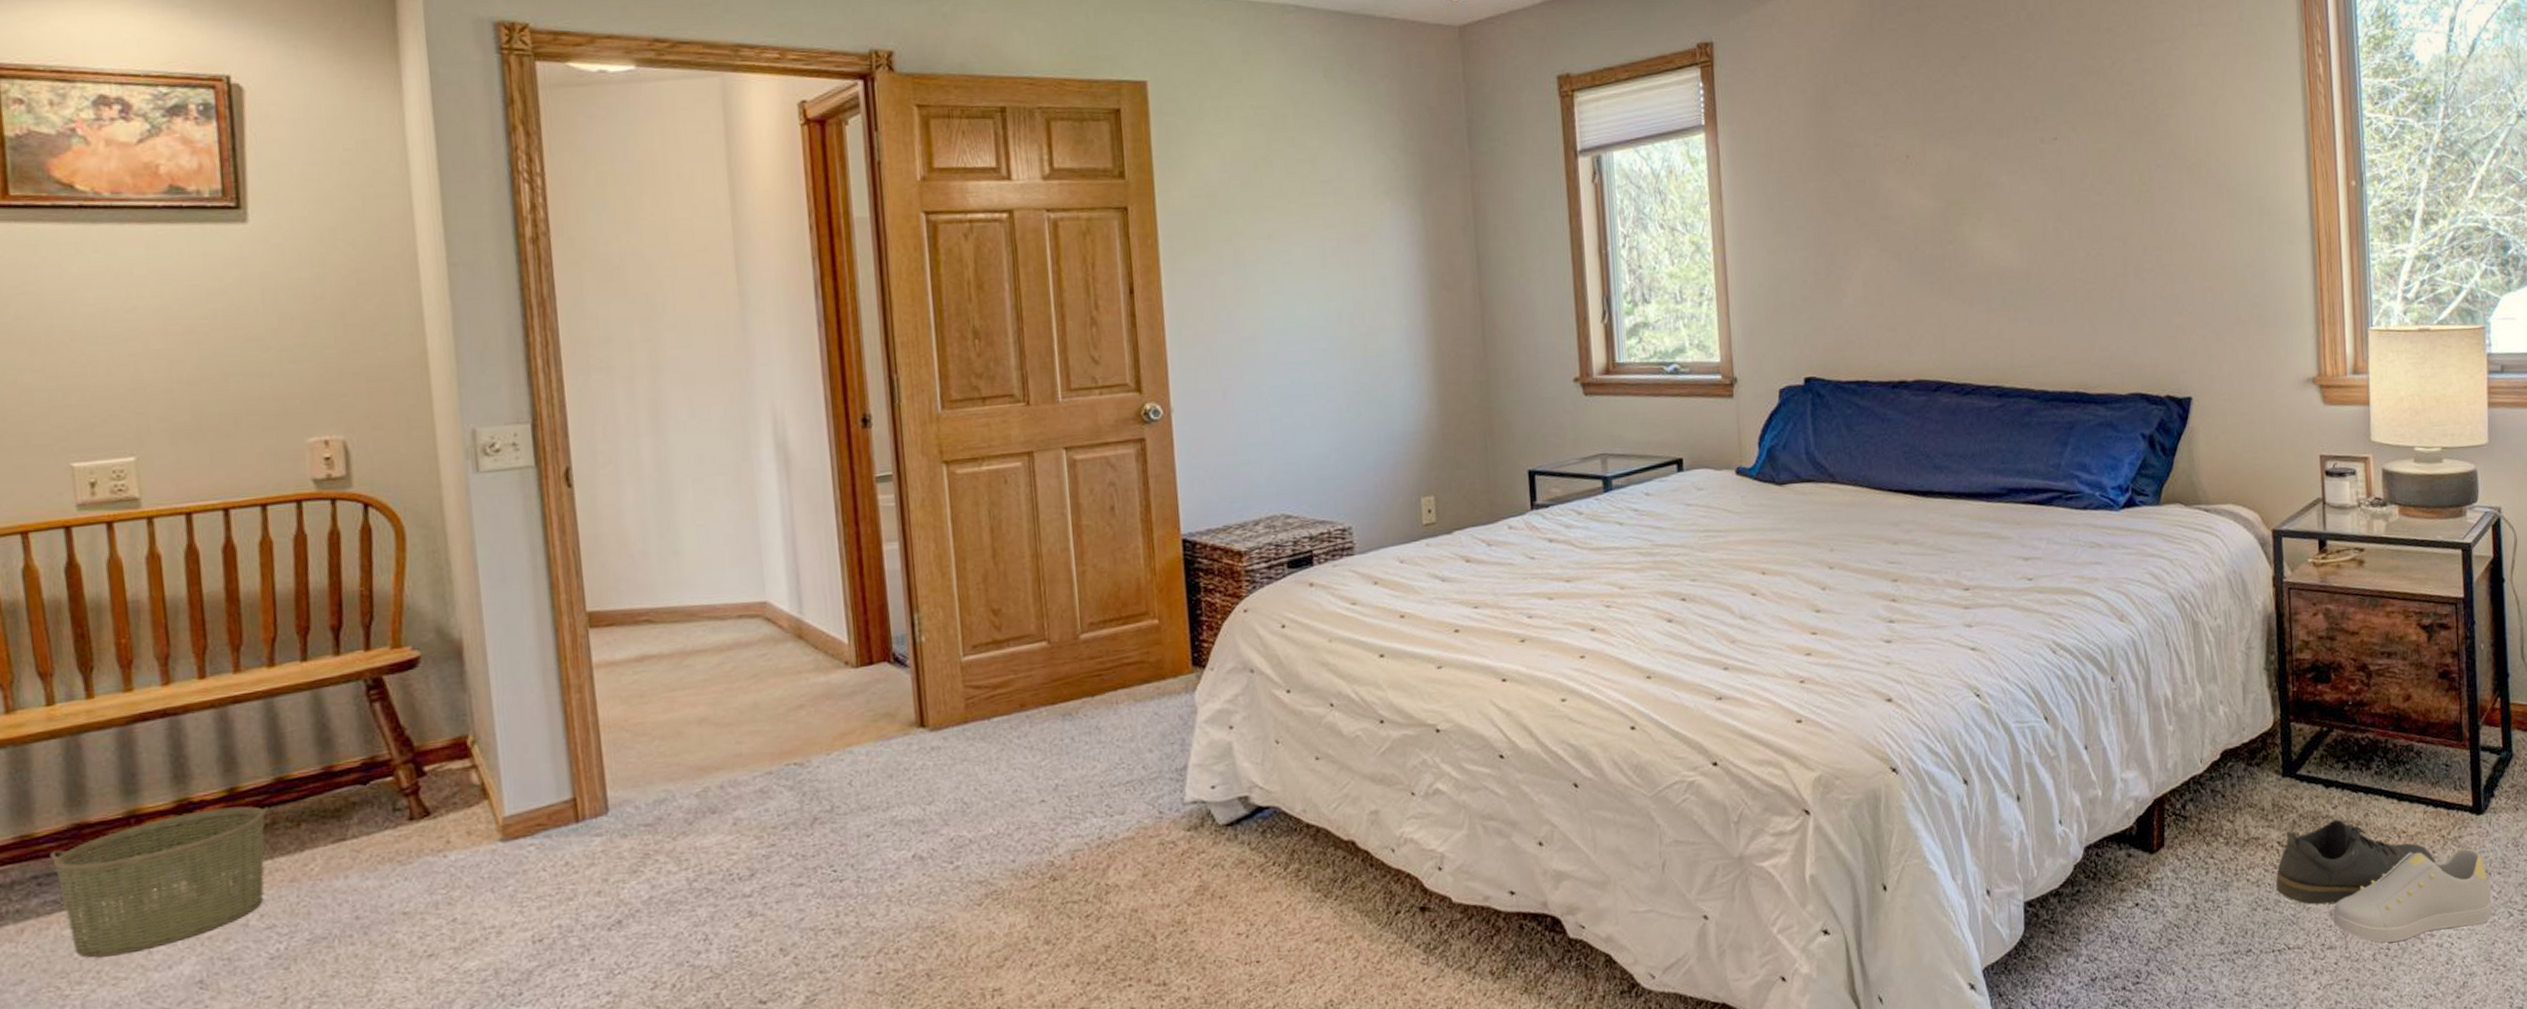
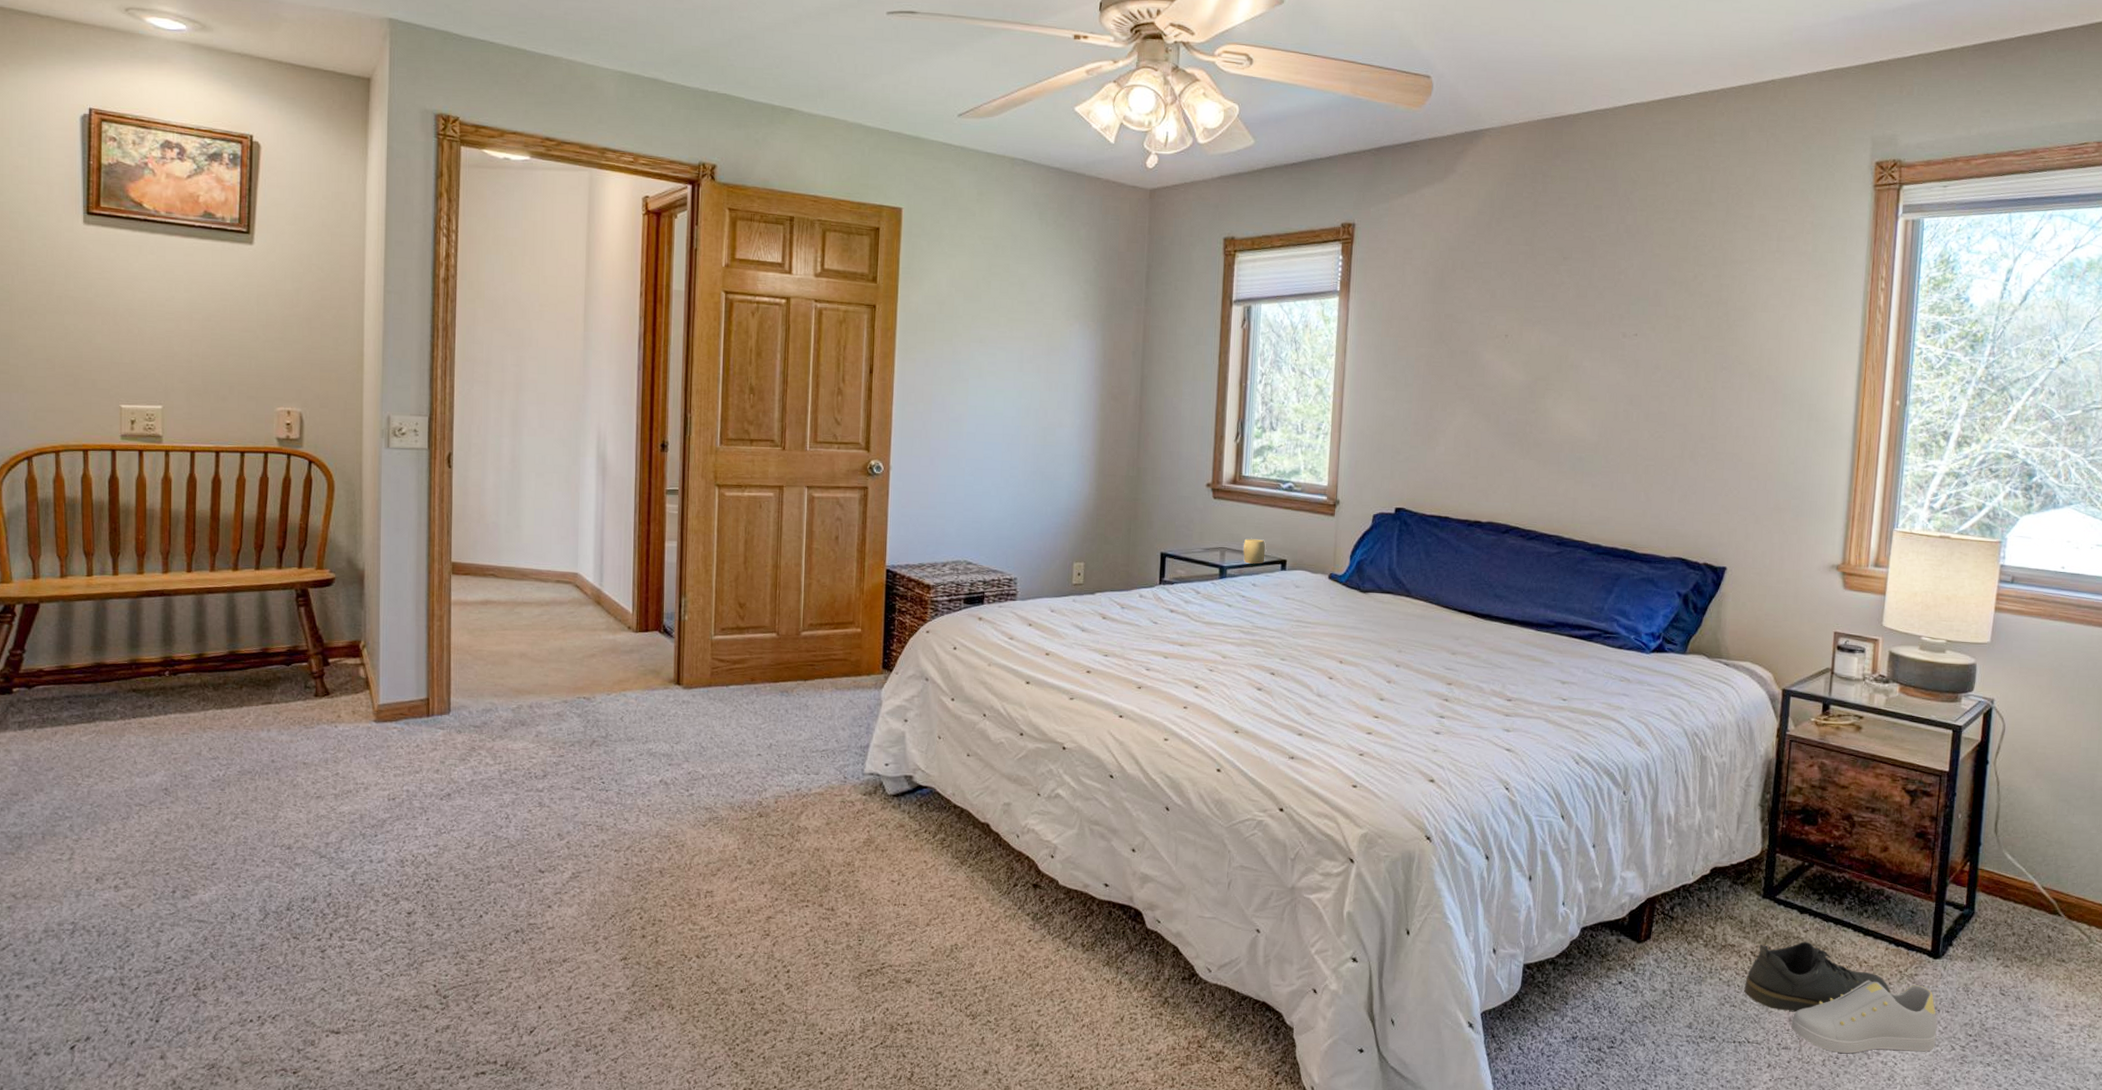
basket: present [50,806,269,957] -> none [79,667,223,761]
mug: none [1628,437,1657,469] -> present [1243,538,1266,564]

